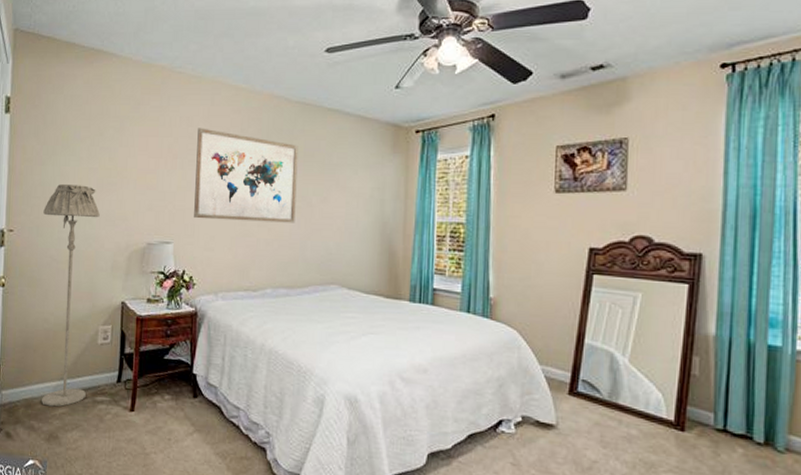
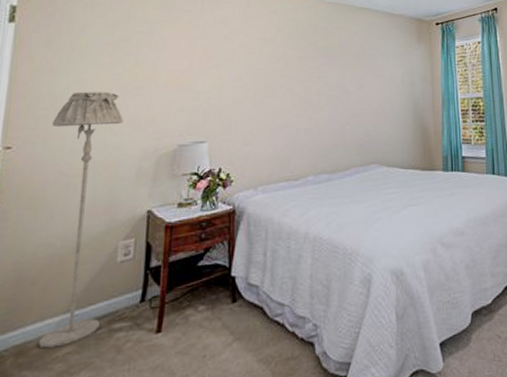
wall art: present [194,128,298,223] -> none [231,28,334,115]

